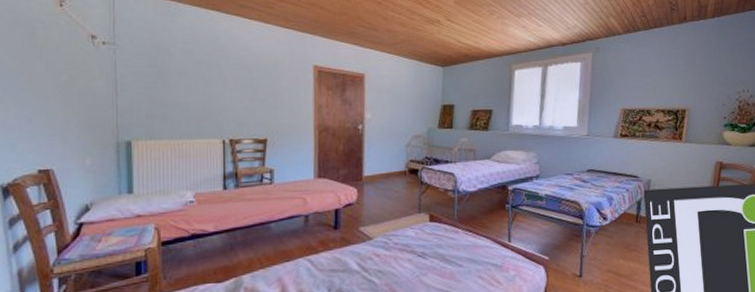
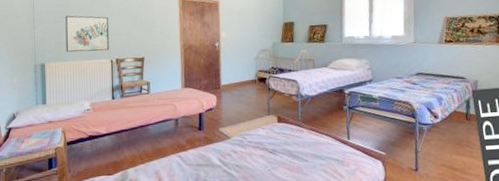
wall art: none [161,80,221,129] -> present [65,15,110,52]

